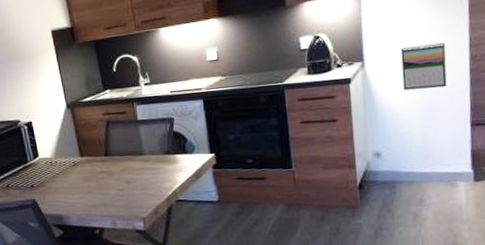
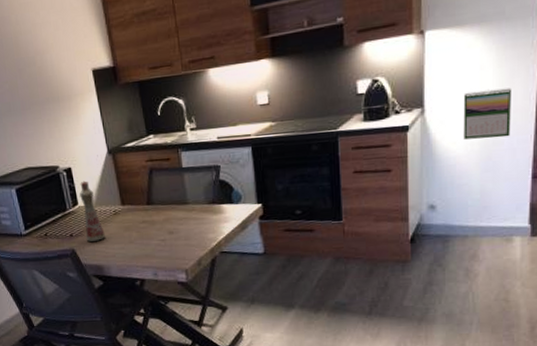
bottle: none [40,134,65,192] -> present [80,181,105,242]

